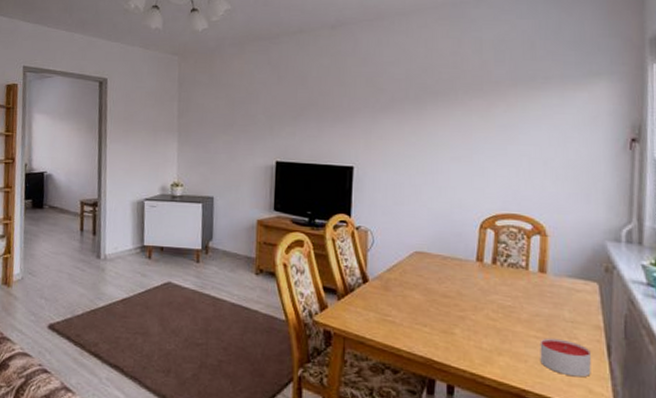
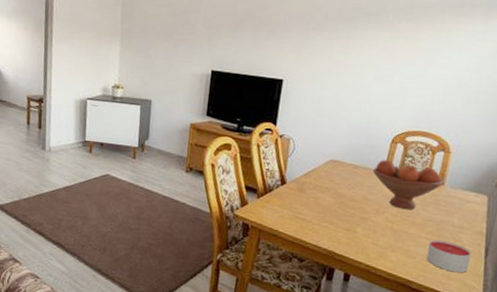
fruit bowl: none [464,248,545,305] -> present [373,160,444,210]

